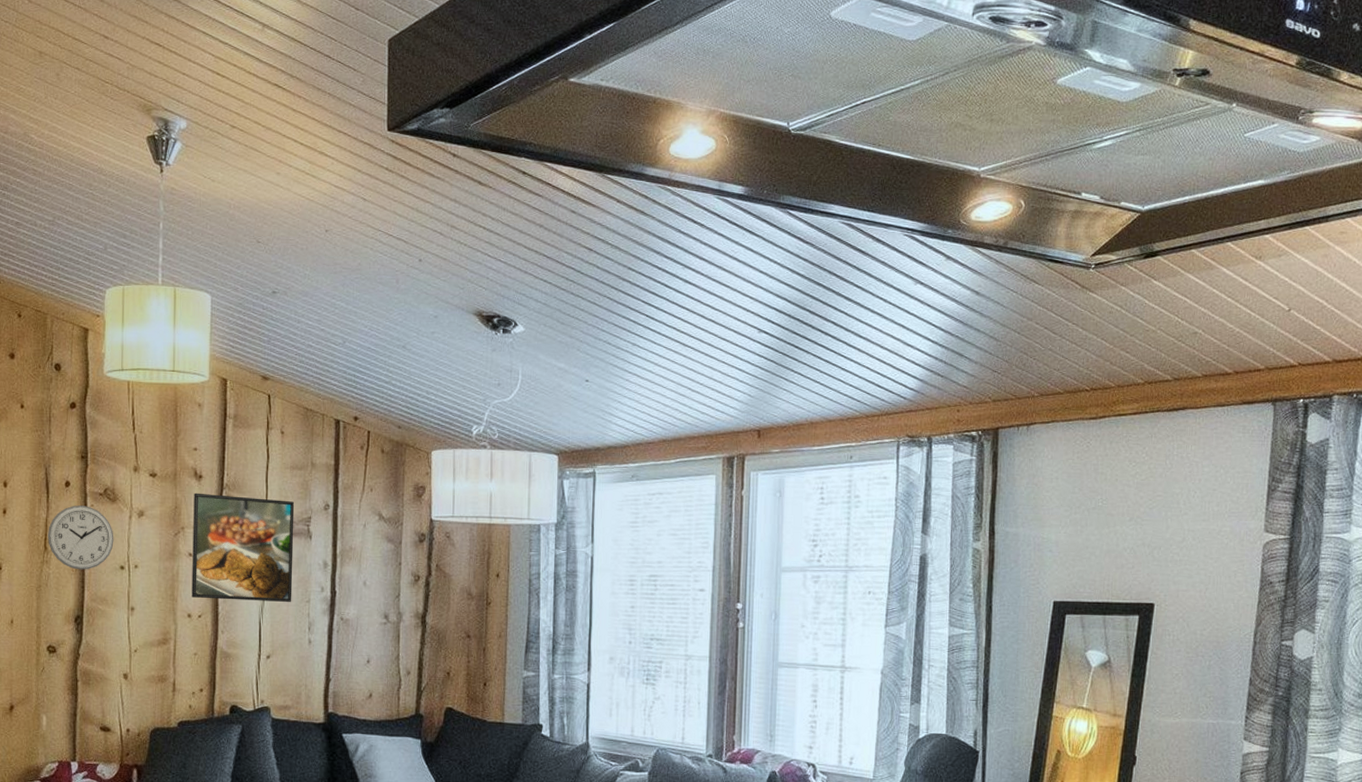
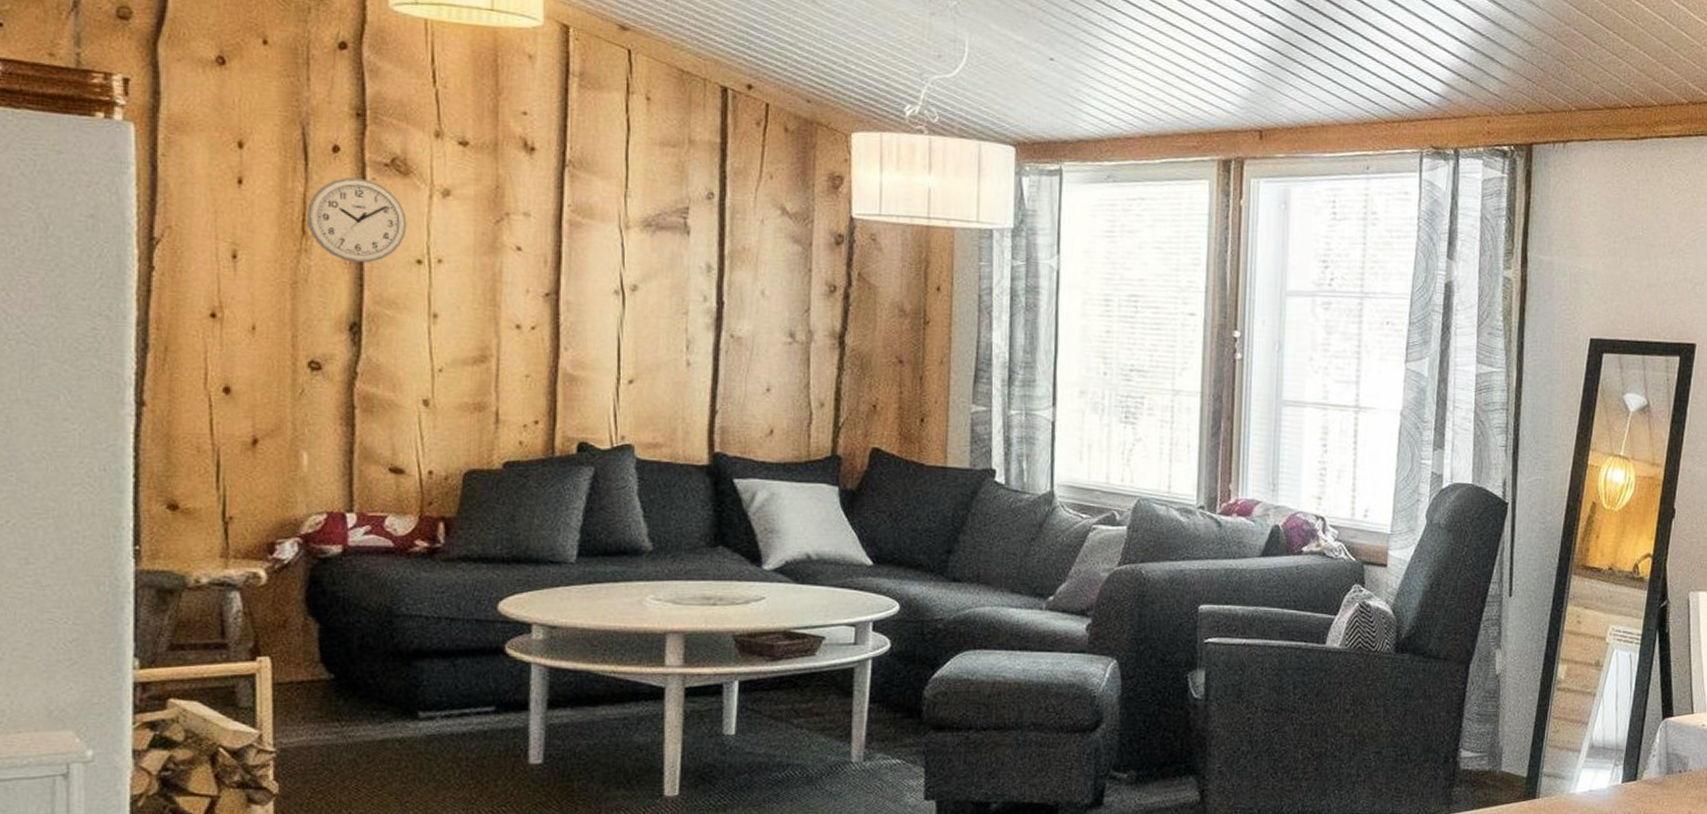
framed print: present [191,492,295,602] -> none [521,169,666,313]

